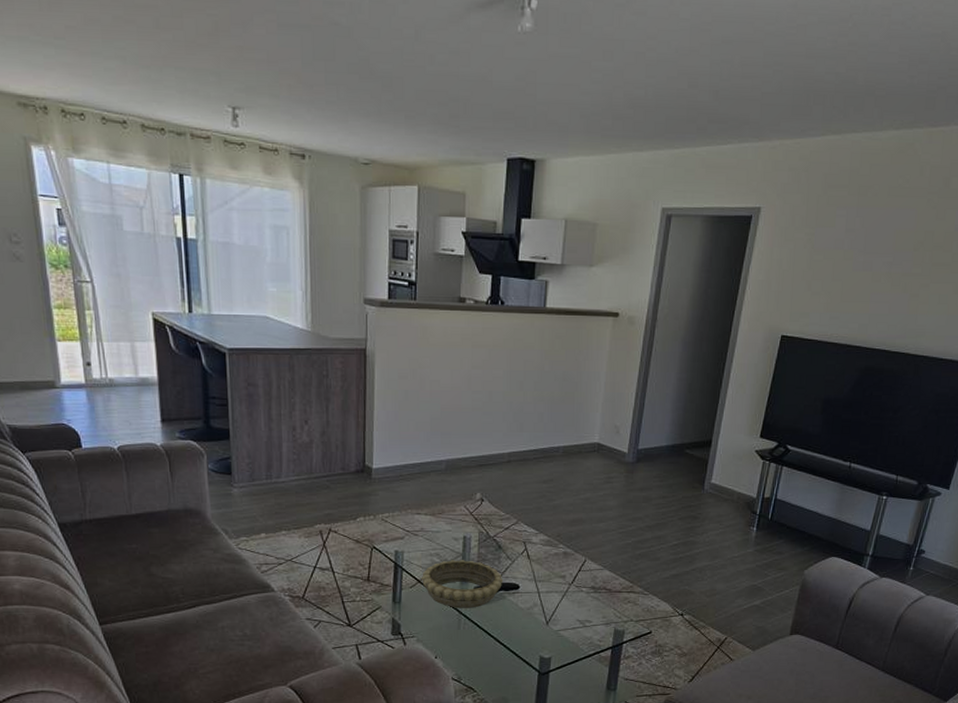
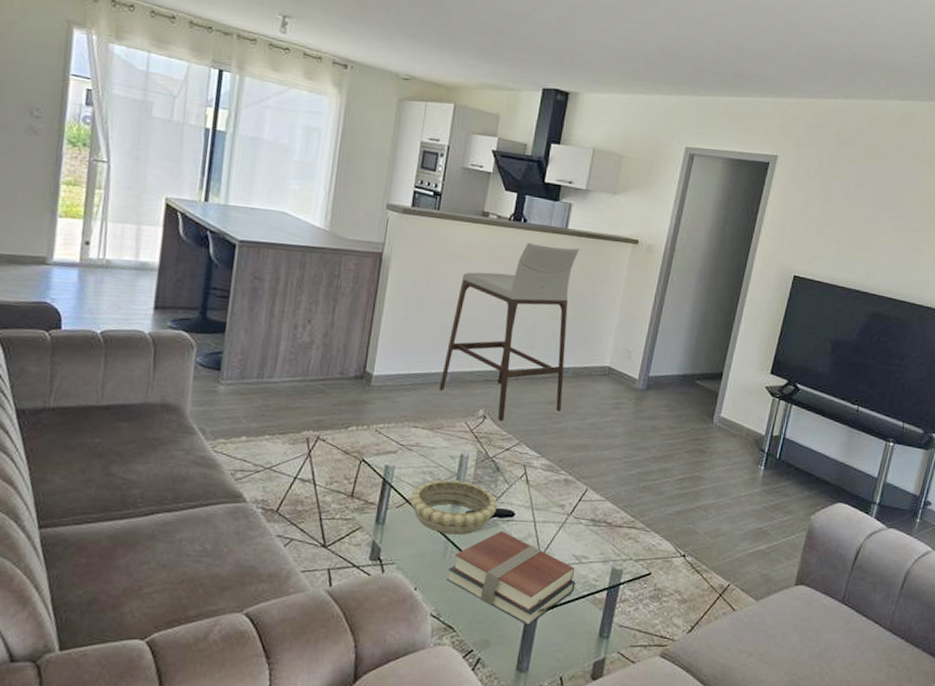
bar stool: none [436,325,560,503] -> present [439,242,580,422]
books: none [463,602,581,684] -> present [446,530,576,626]

